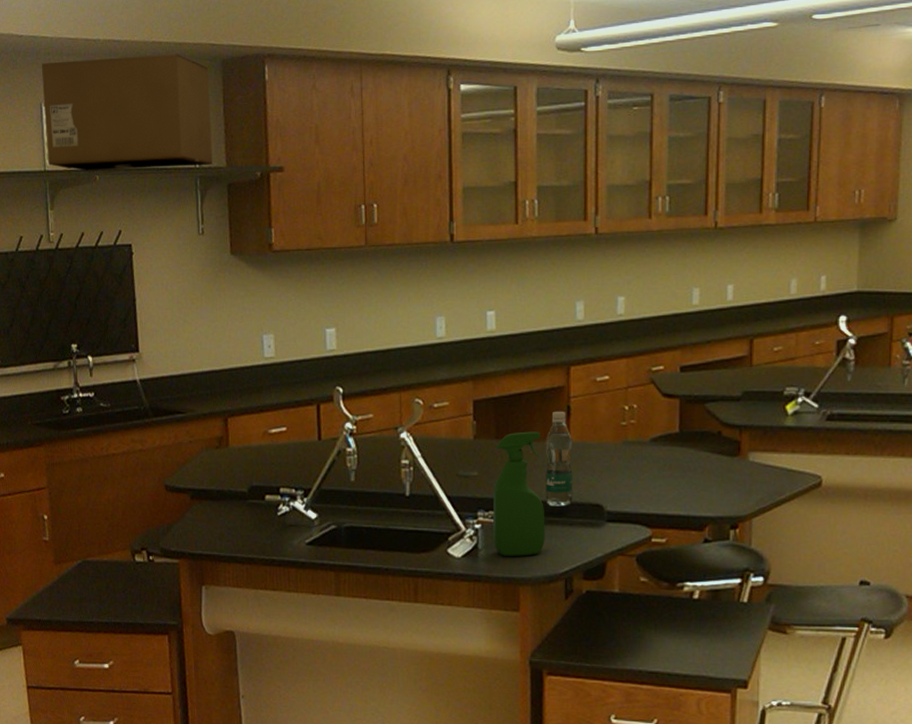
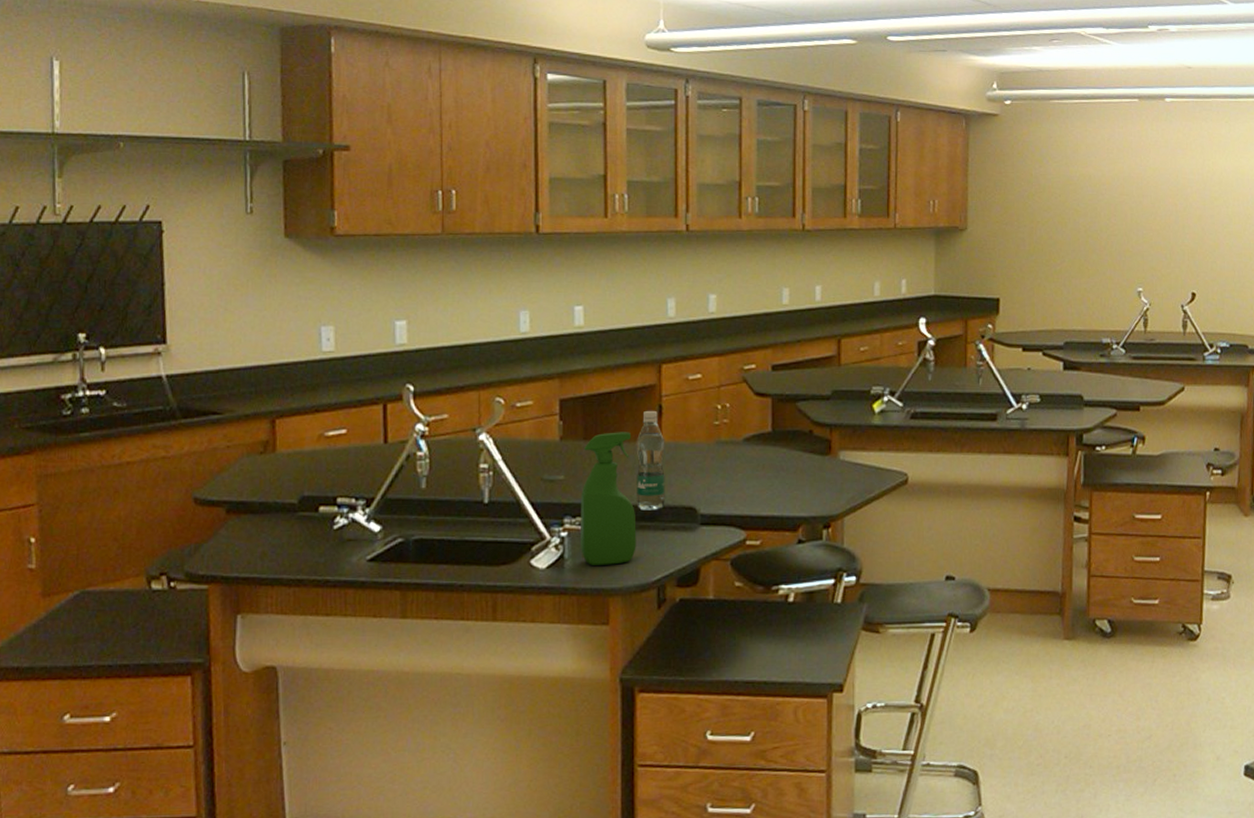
box: present [41,54,212,172] -> none [54,12,266,139]

